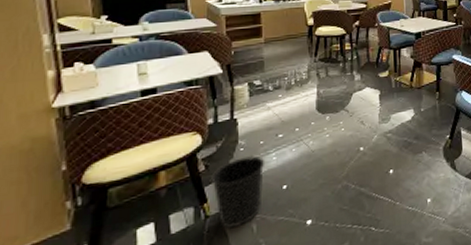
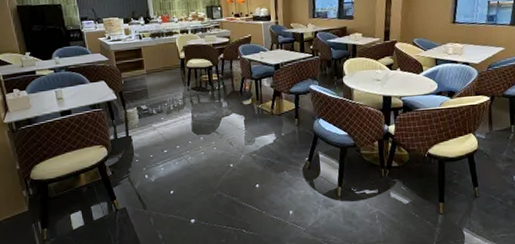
wastebasket: present [211,156,265,228] -> none [117,166,156,220]

